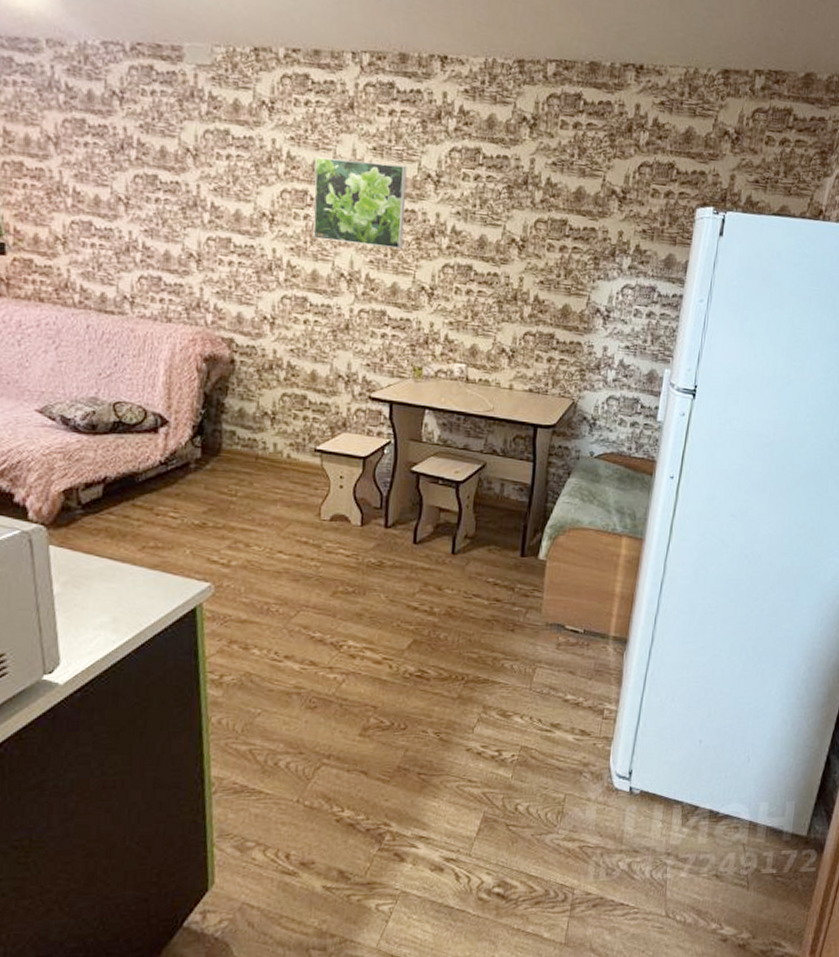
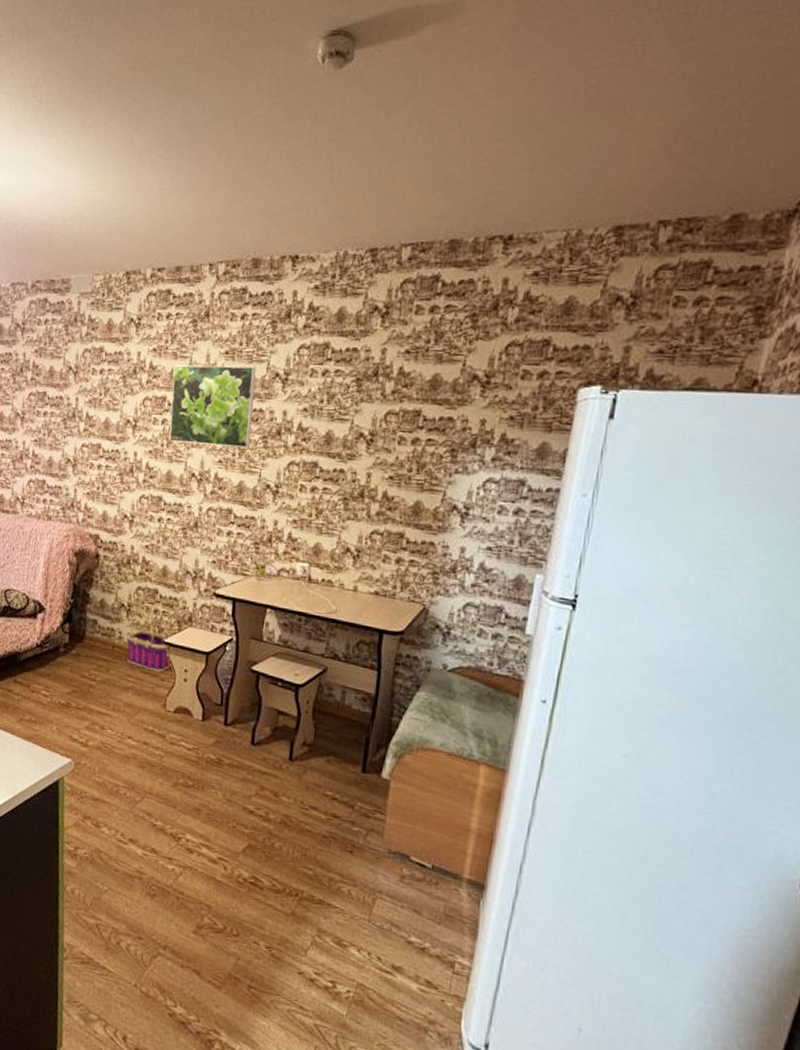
basket: none [272,409,326,481] -> present [126,602,172,673]

